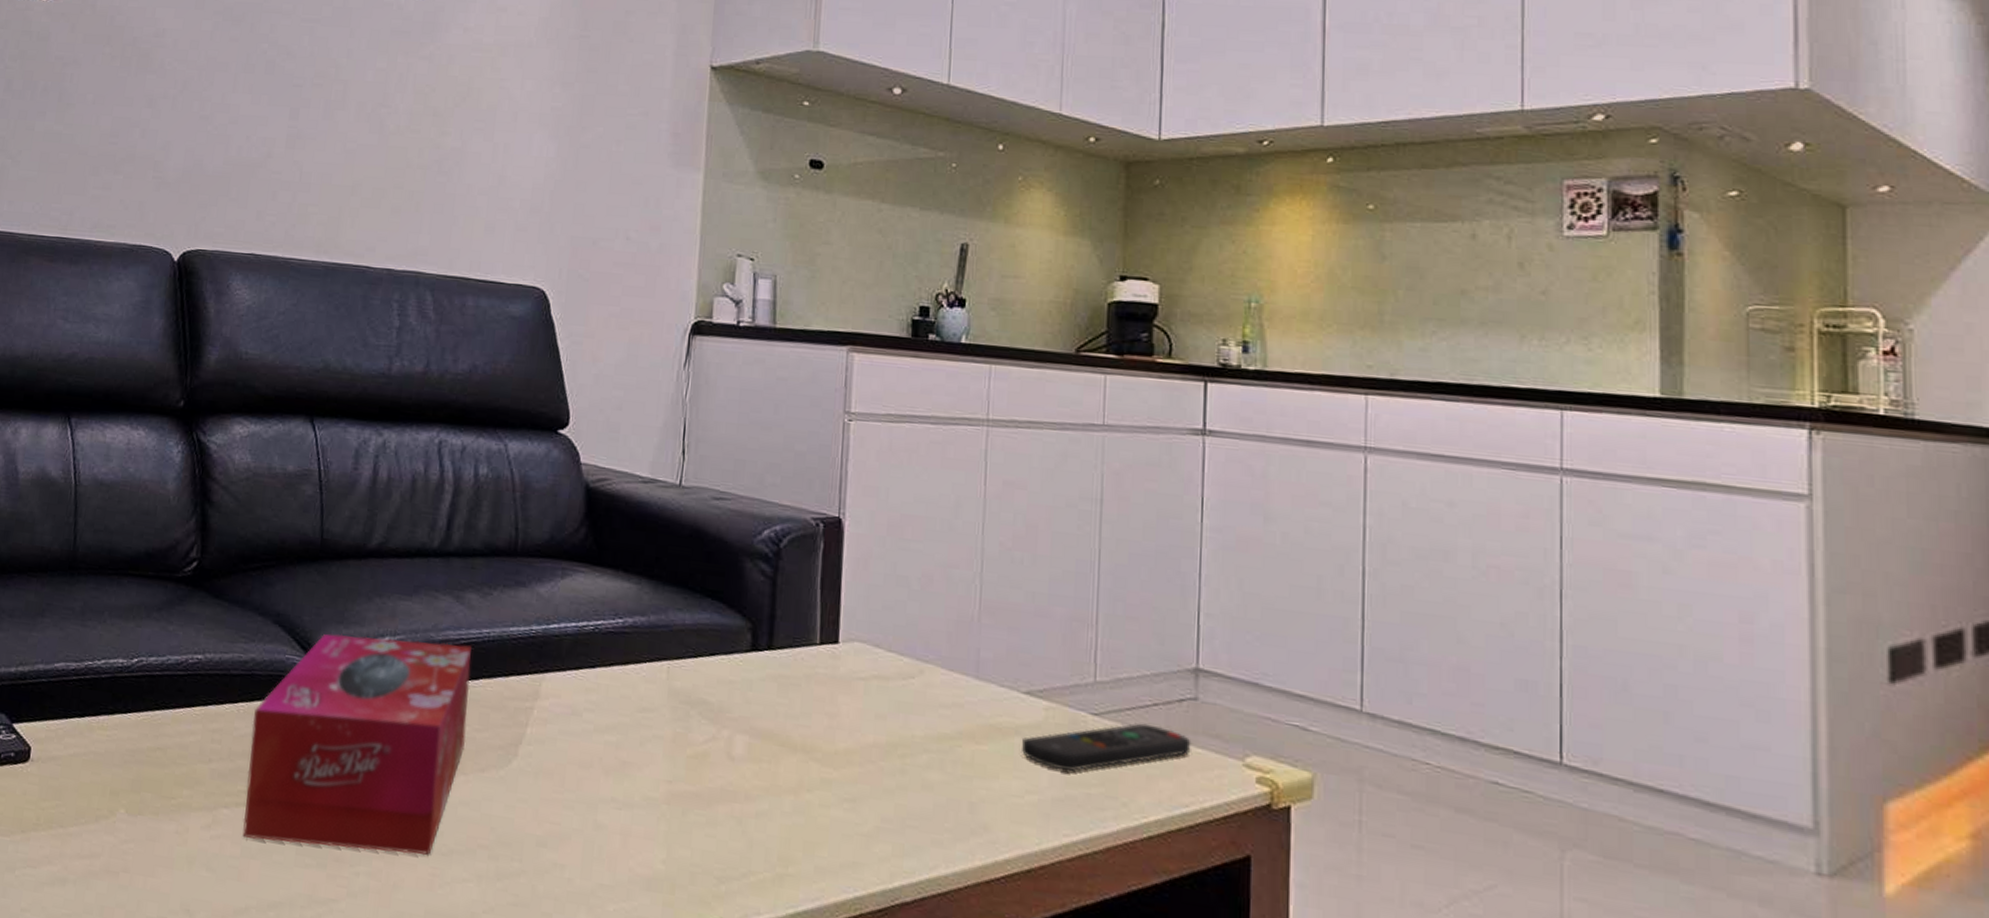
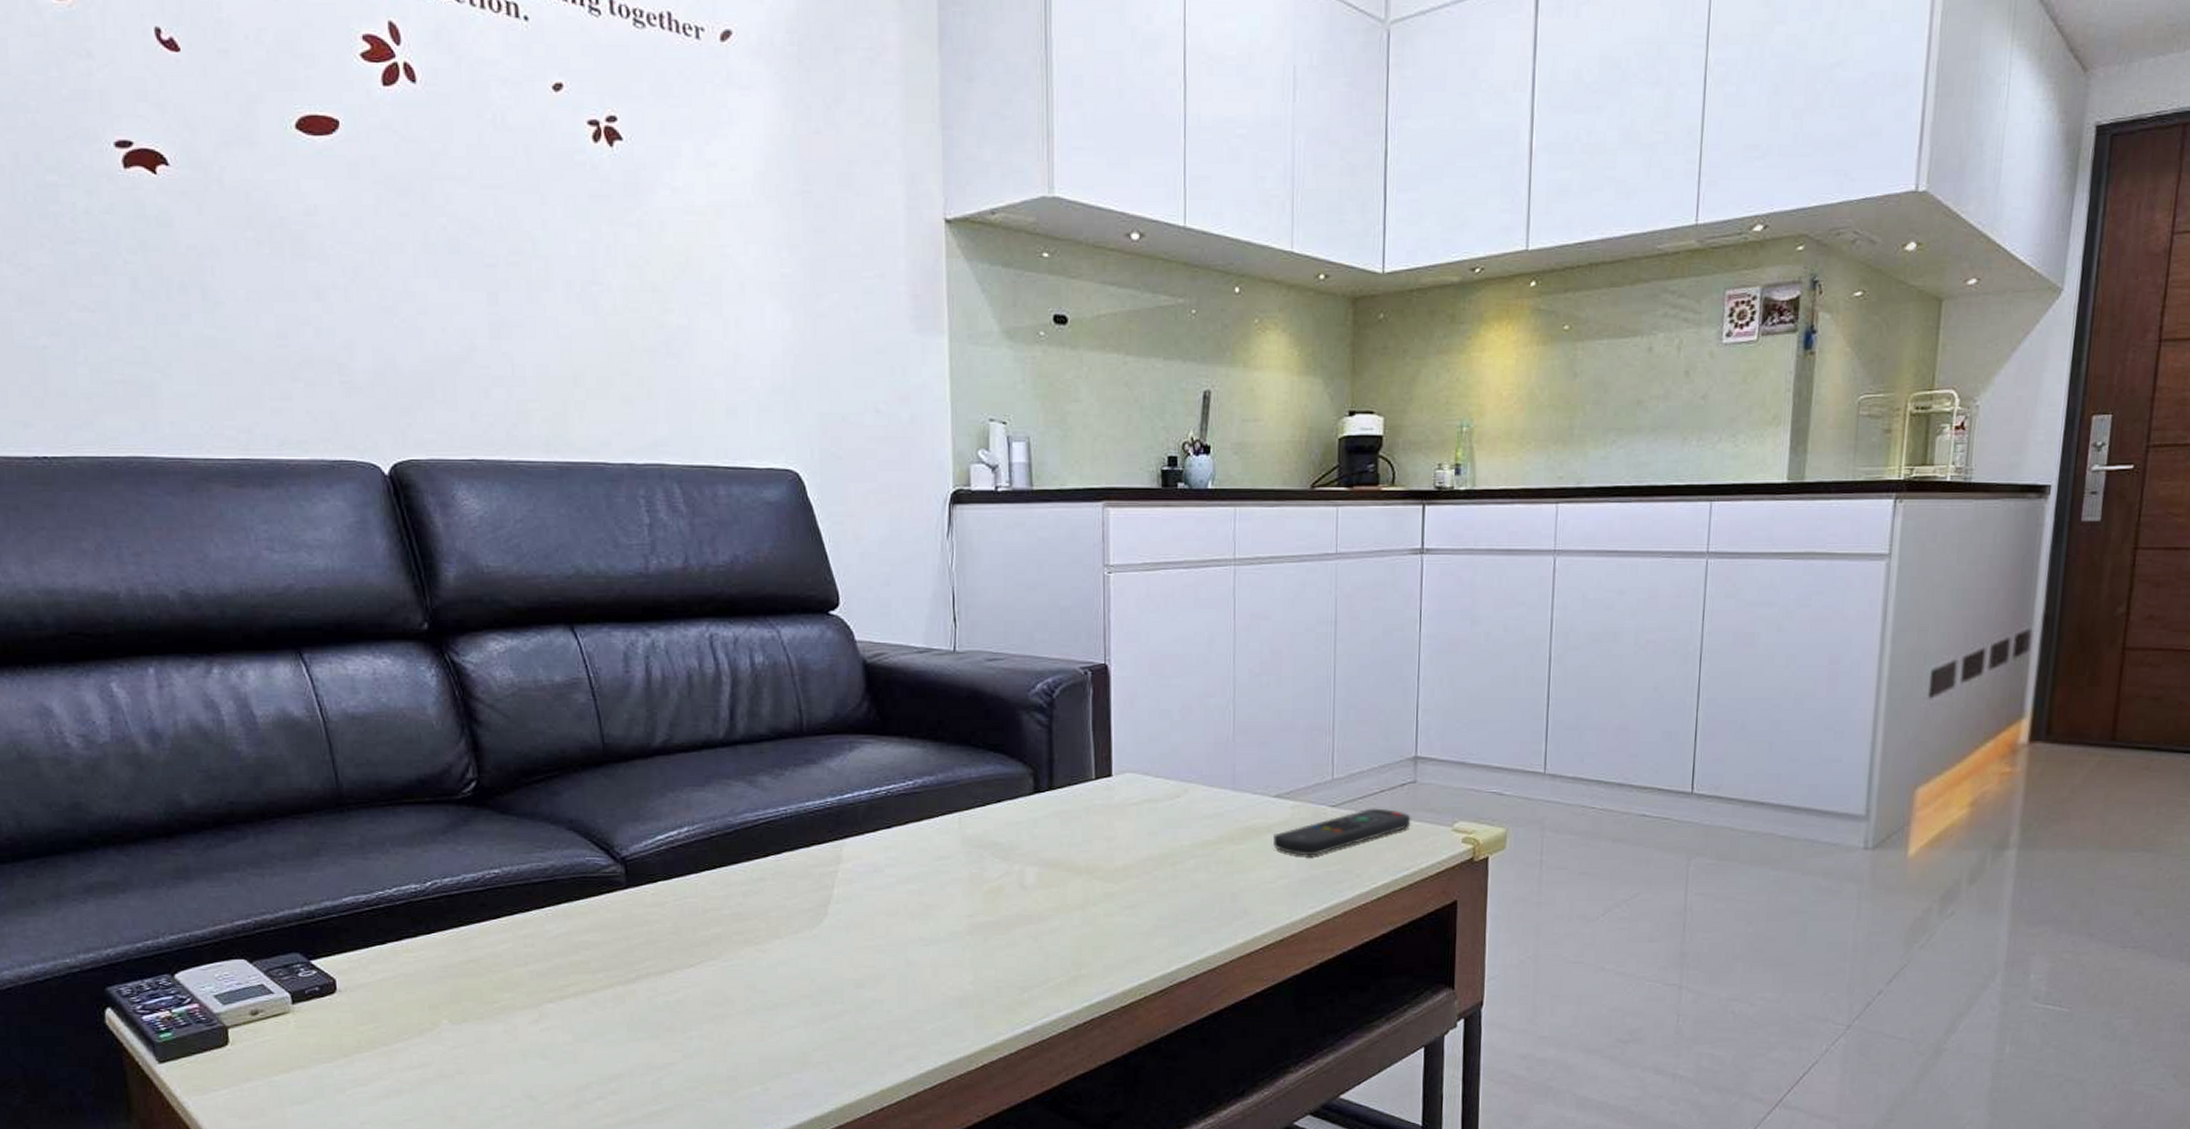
tissue box: present [242,633,472,856] -> none [562,825,777,1025]

